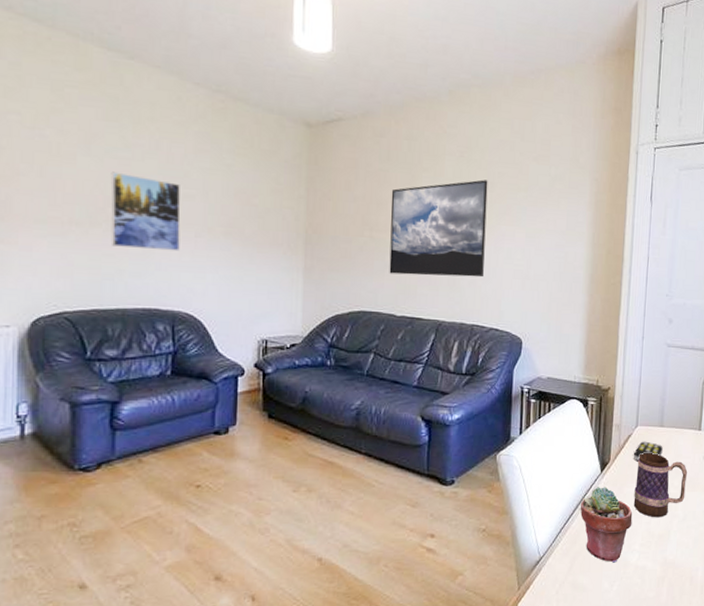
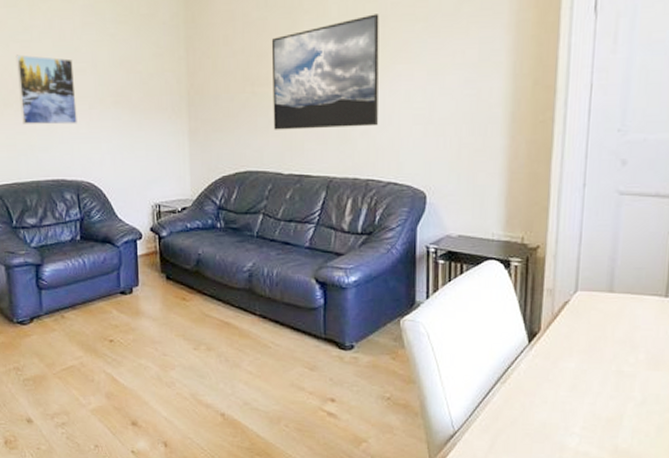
potted succulent: present [580,487,633,563] -> none [502,359,571,445]
remote control: present [633,441,663,461] -> none [571,309,613,331]
mug: present [633,453,688,518] -> none [572,323,649,399]

